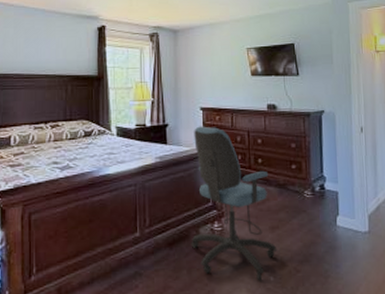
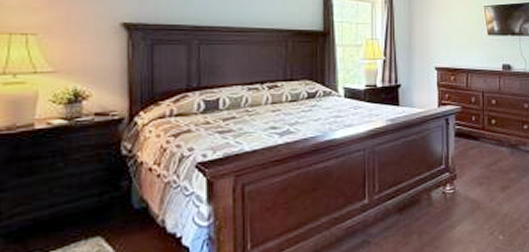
office chair: present [191,126,277,281] -> none [422,86,507,241]

